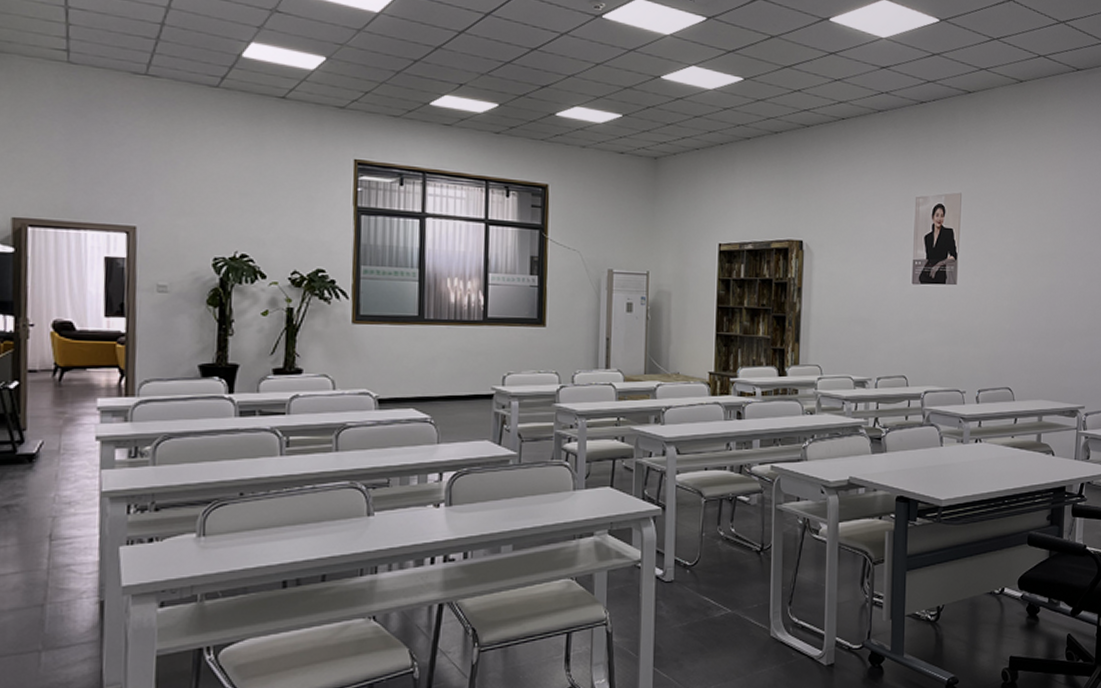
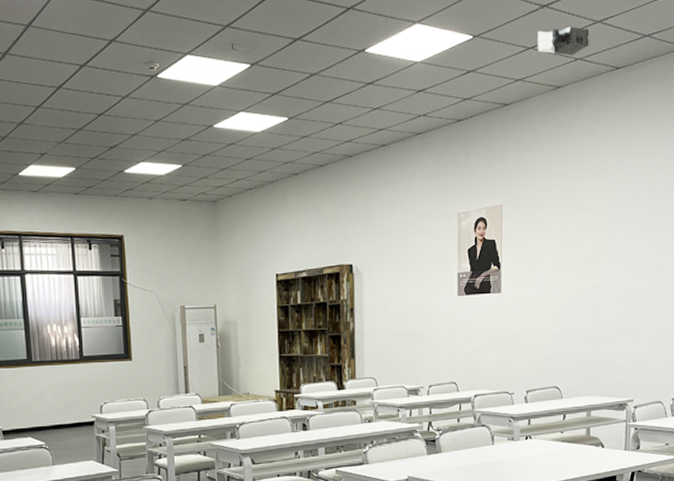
projector: none [1003,22,1052,52] -> present [538,26,589,56]

